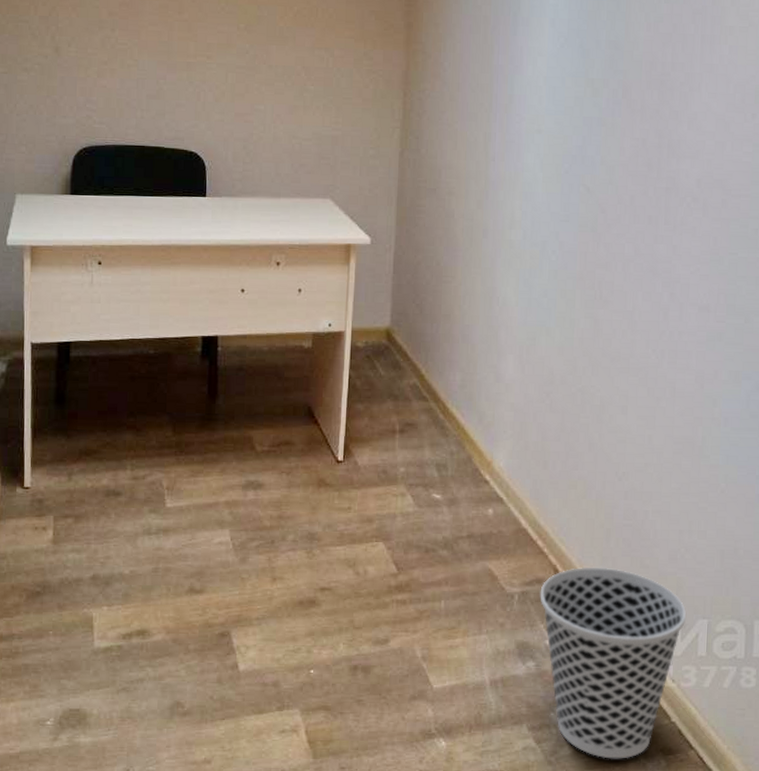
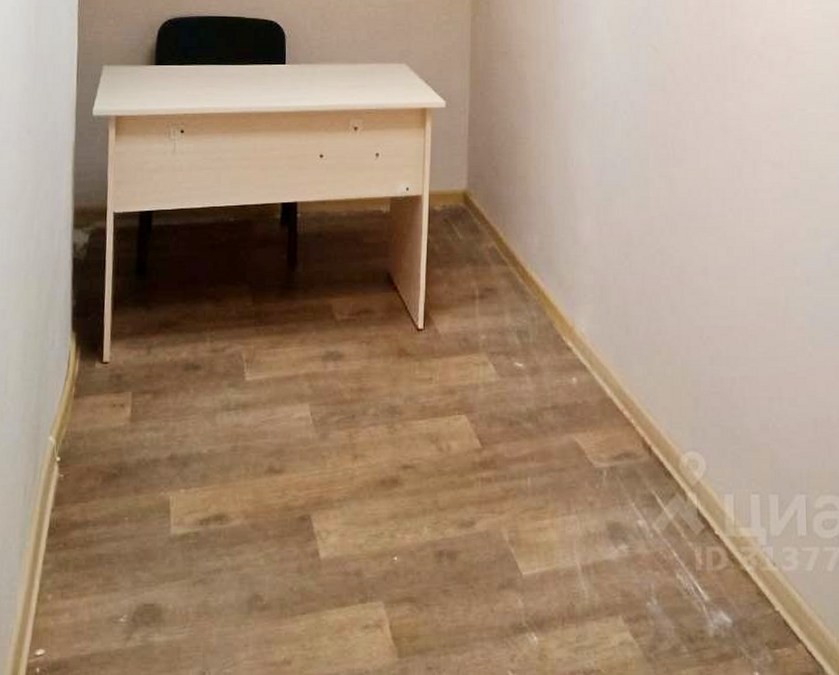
wastebasket: present [540,566,686,759] -> none [629,438,782,655]

